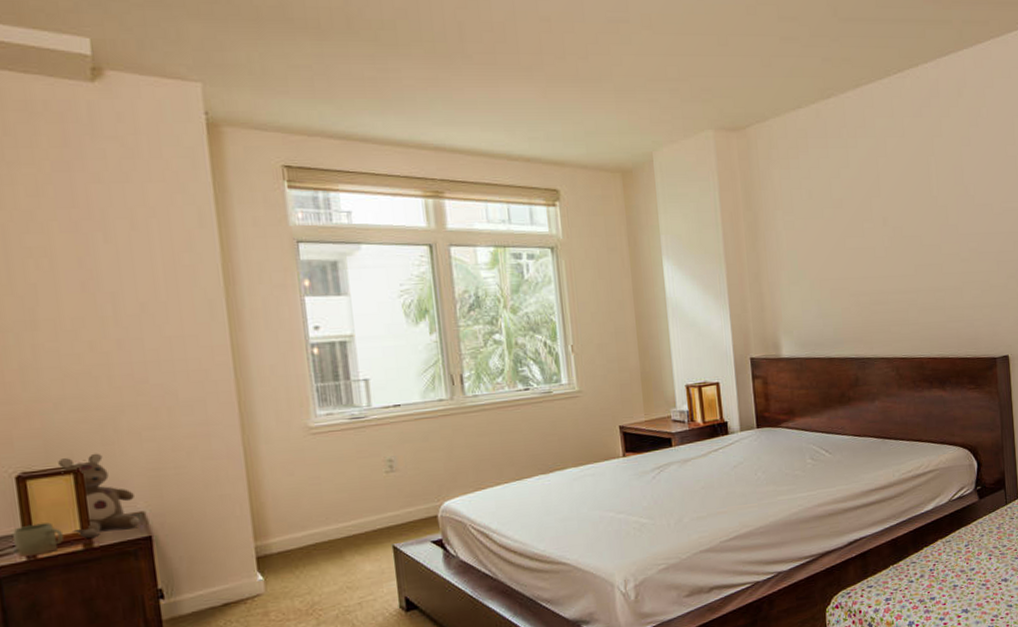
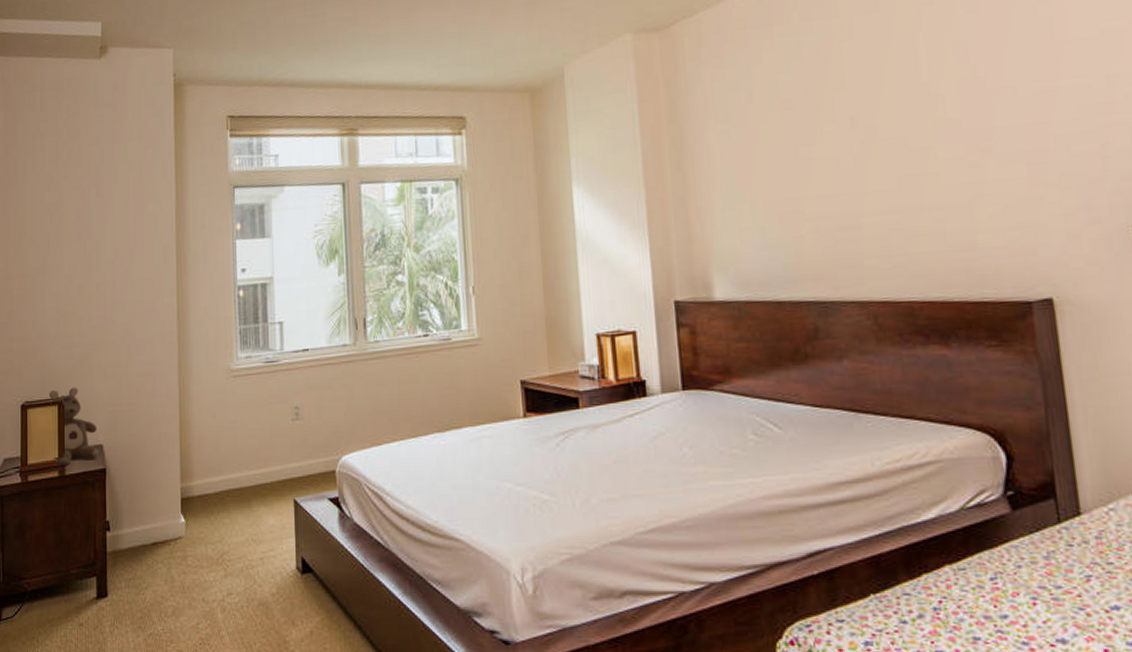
mug: present [13,522,63,557] -> none [15,449,46,478]

